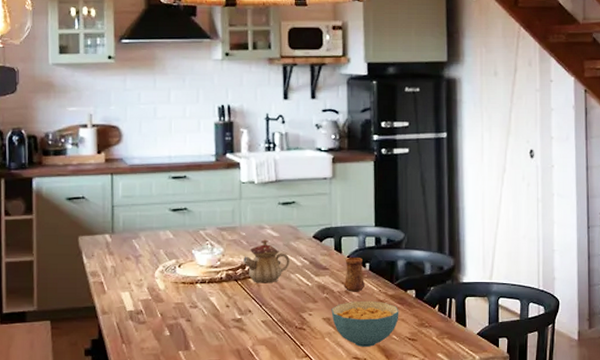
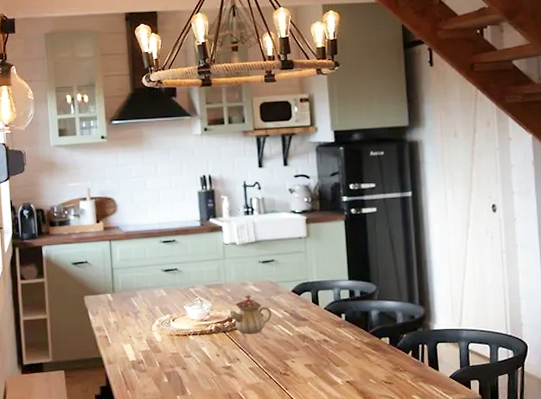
cereal bowl: present [331,300,399,347] -> none [312,348,375,390]
cup: present [343,258,365,292] -> none [322,309,342,340]

